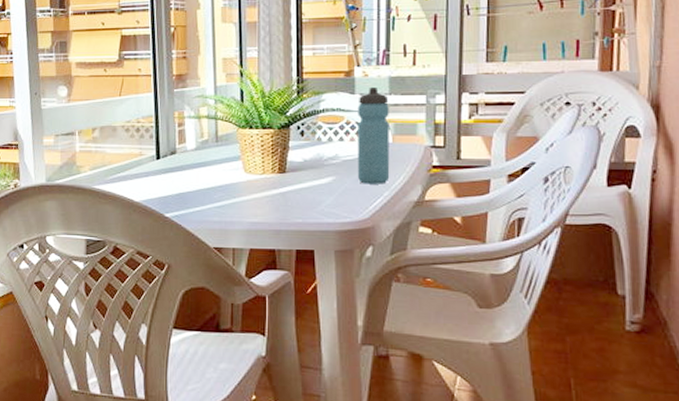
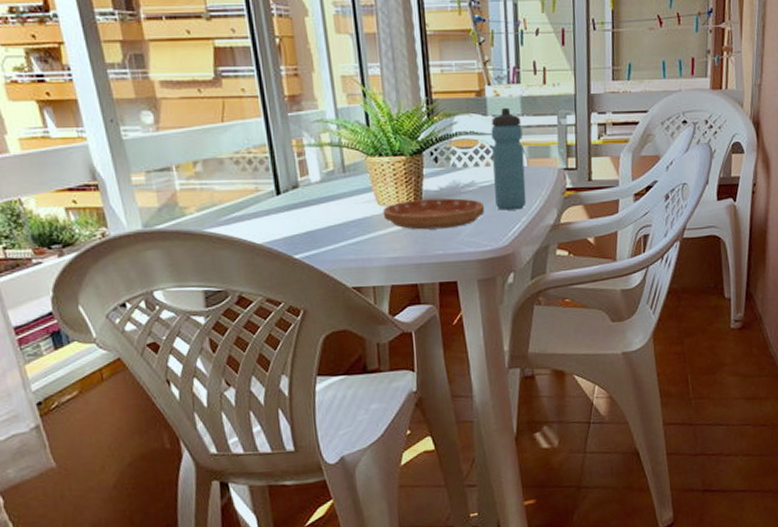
saucer: none [248,170,347,199] -> present [382,198,485,230]

